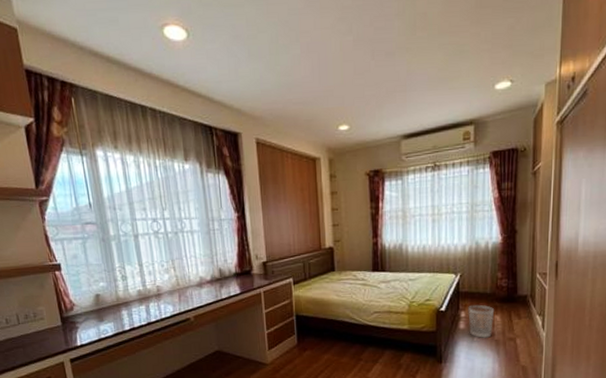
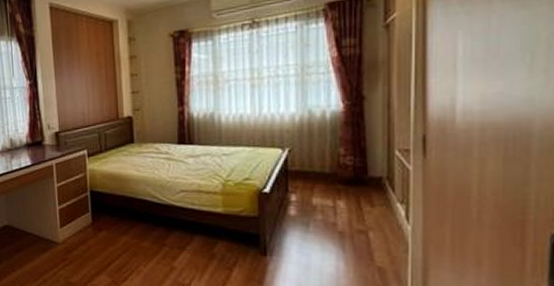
wastebasket: present [468,304,495,338] -> none [300,186,337,228]

